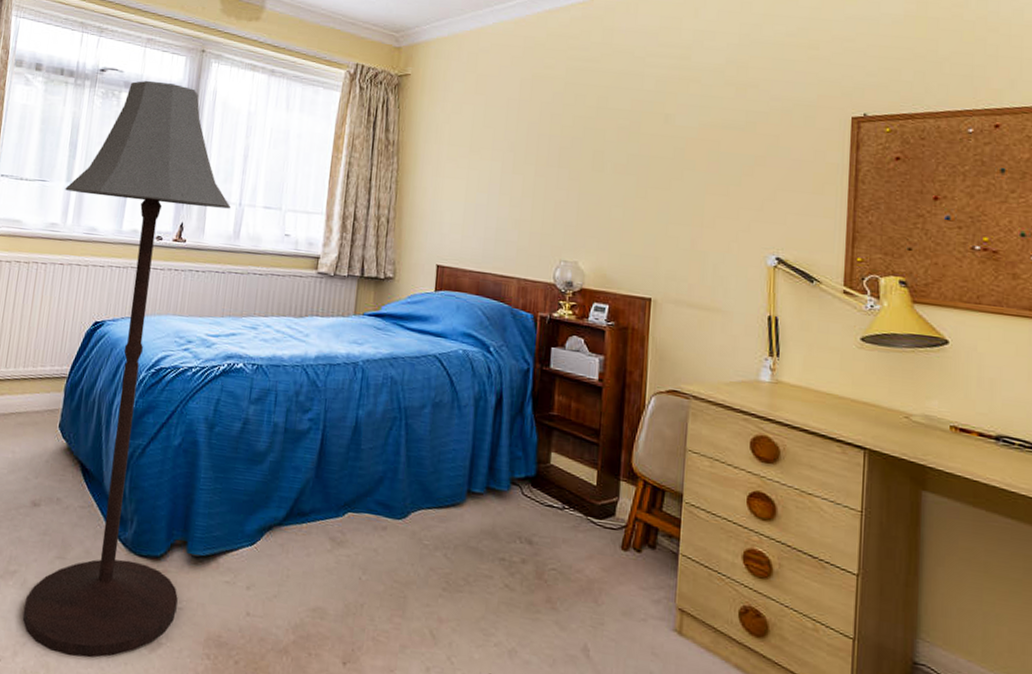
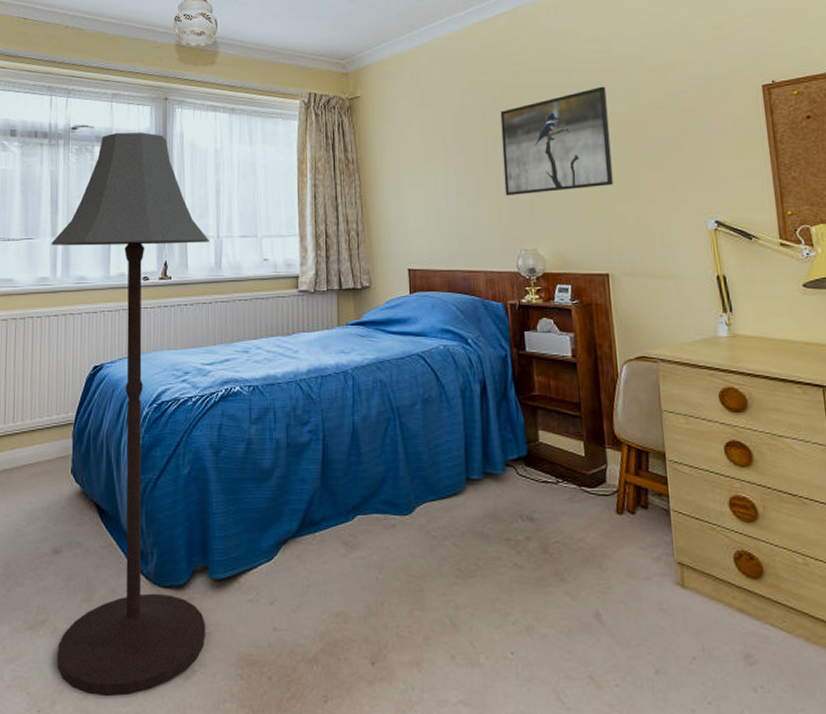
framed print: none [552,96,678,205] -> present [500,86,614,195]

